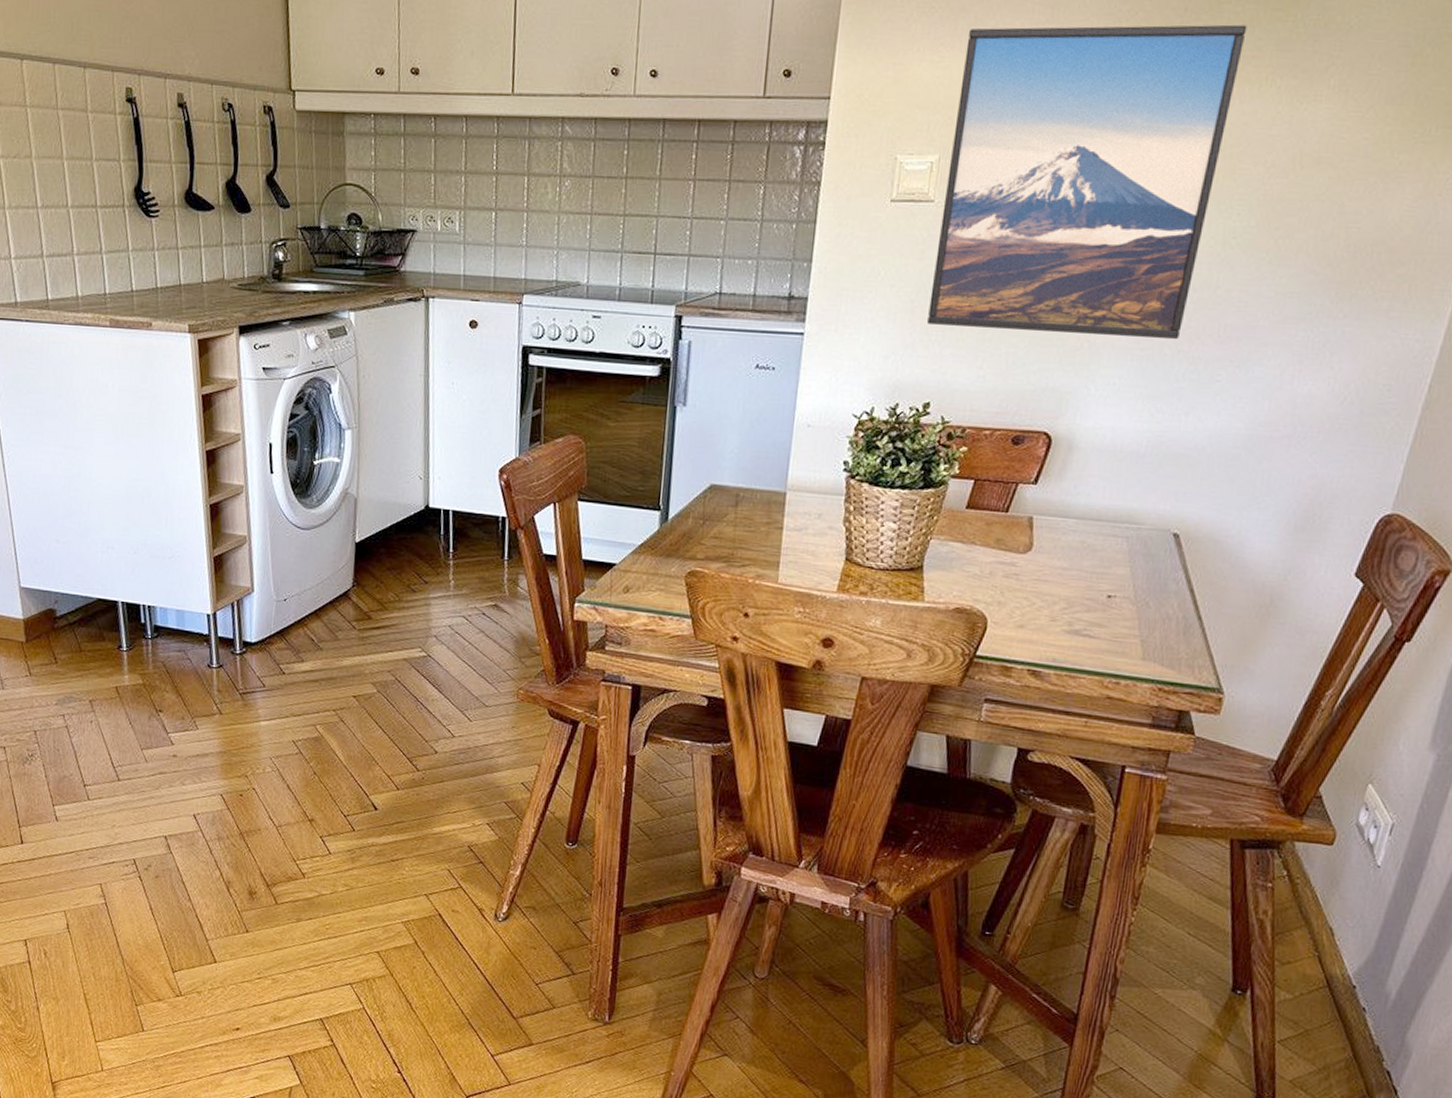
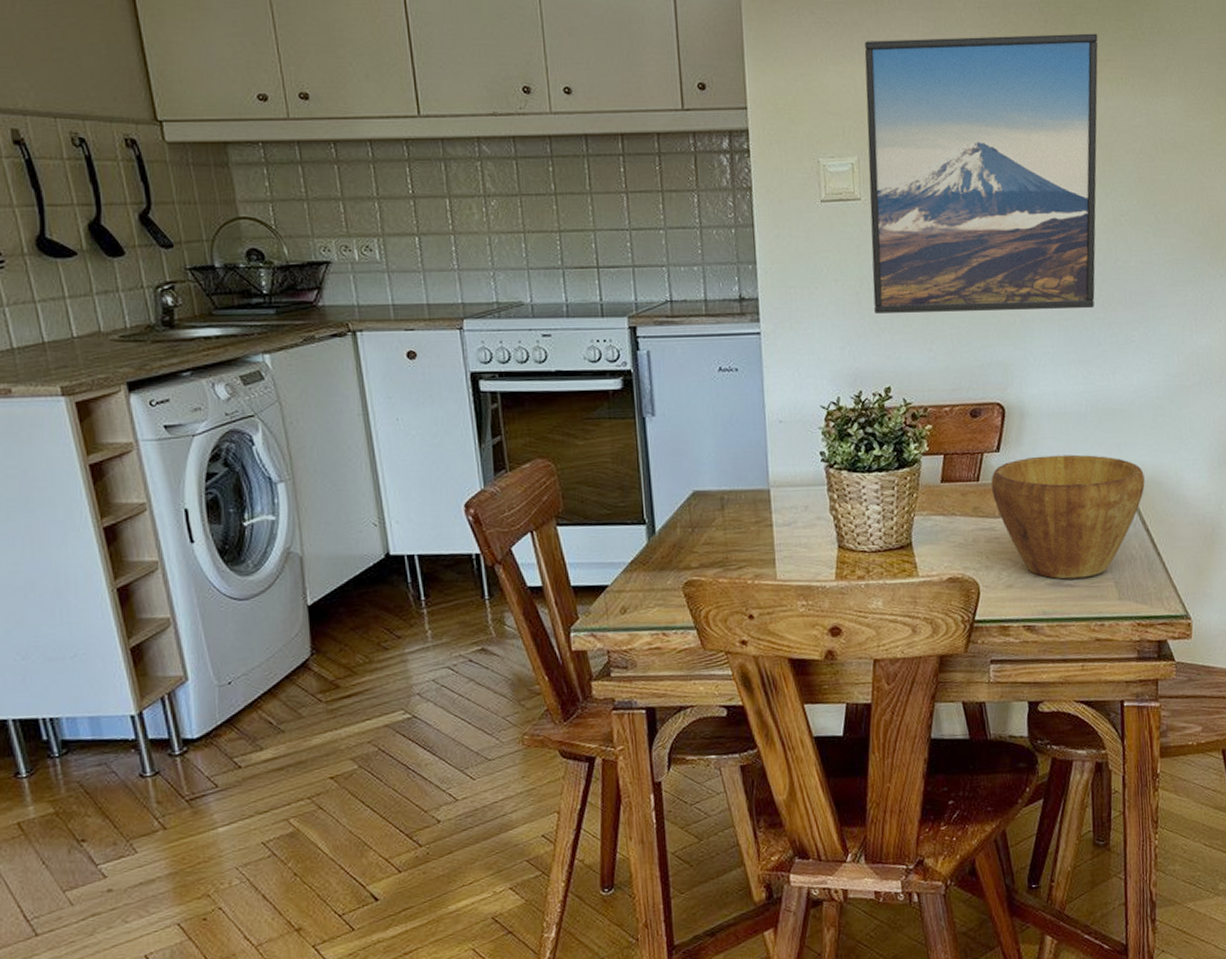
bowl: none [1020,494,1201,631] -> present [991,454,1145,579]

